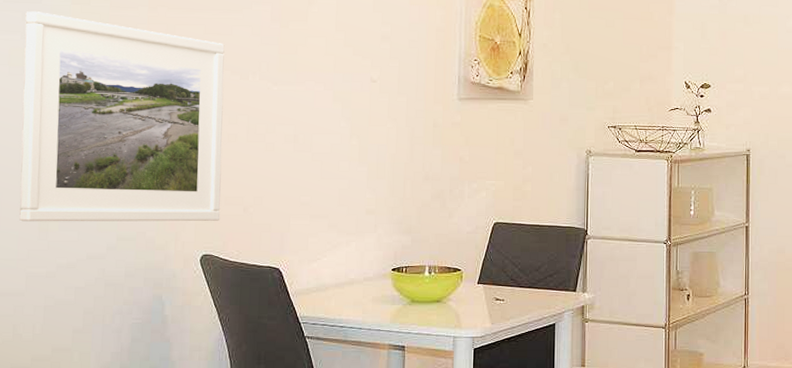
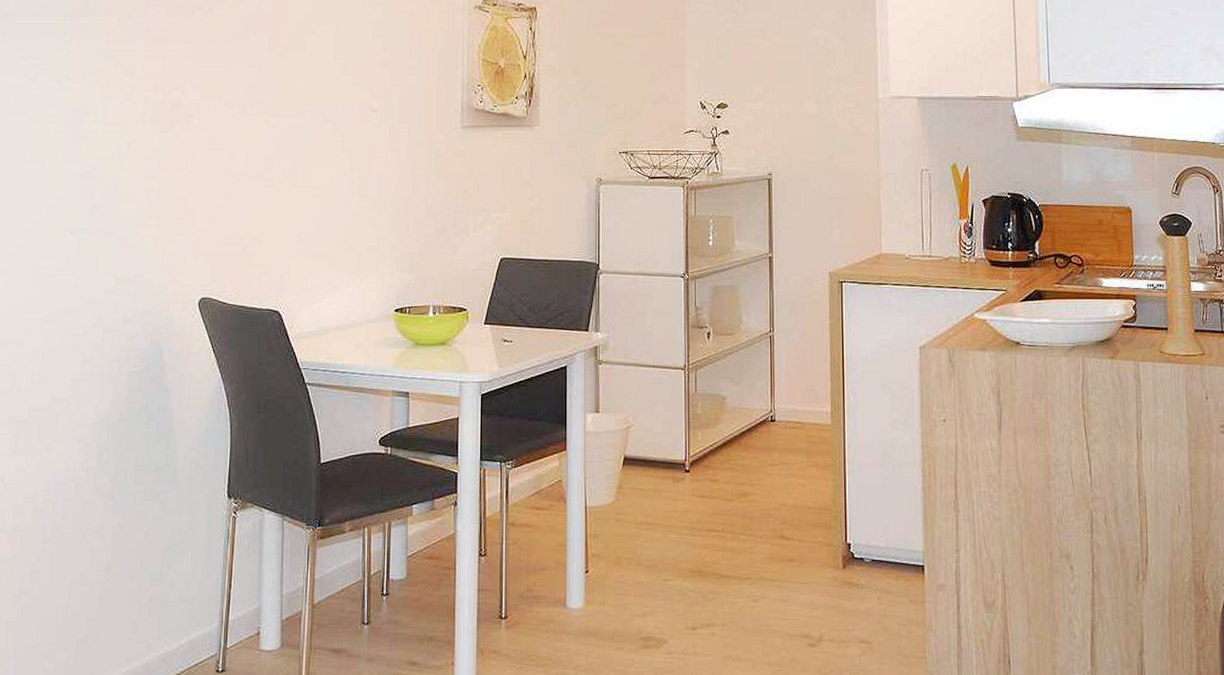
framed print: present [19,11,225,222] -> none [18,49,222,267]

